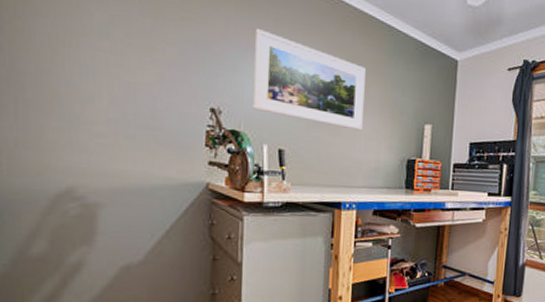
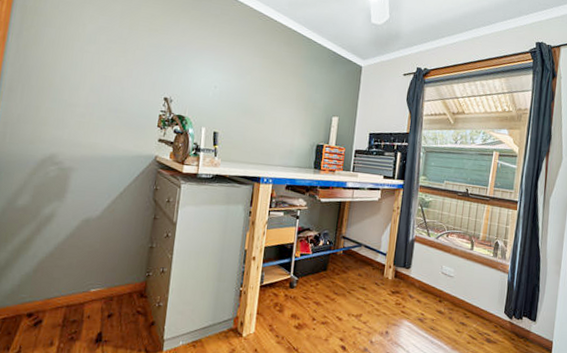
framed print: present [252,29,366,131] -> none [196,38,287,120]

